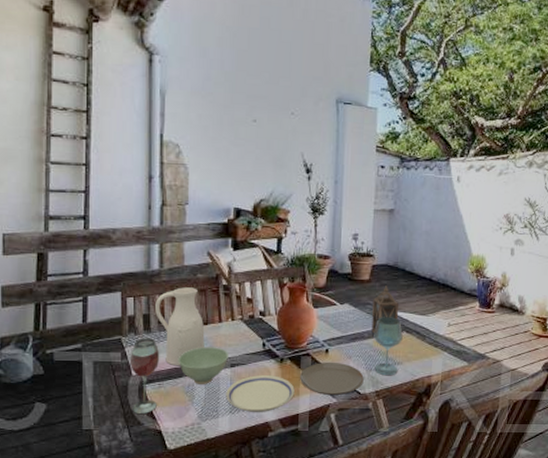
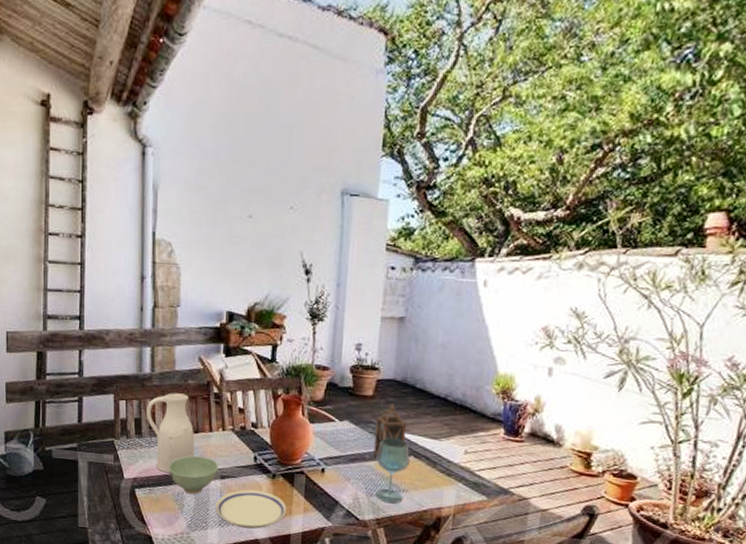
wineglass: present [130,338,160,413] -> none [122,442,151,518]
plate: present [299,362,364,396] -> none [292,482,363,520]

